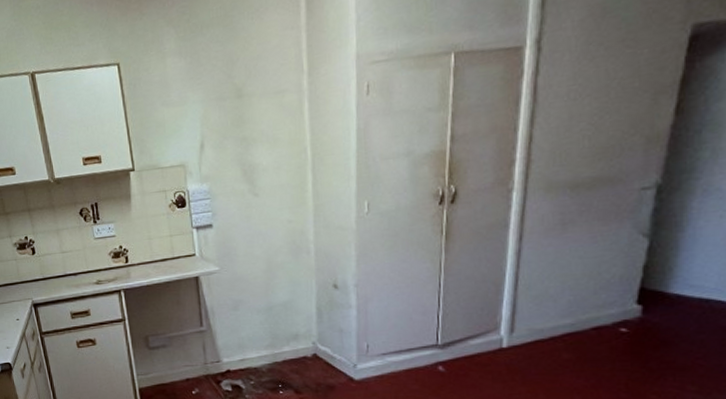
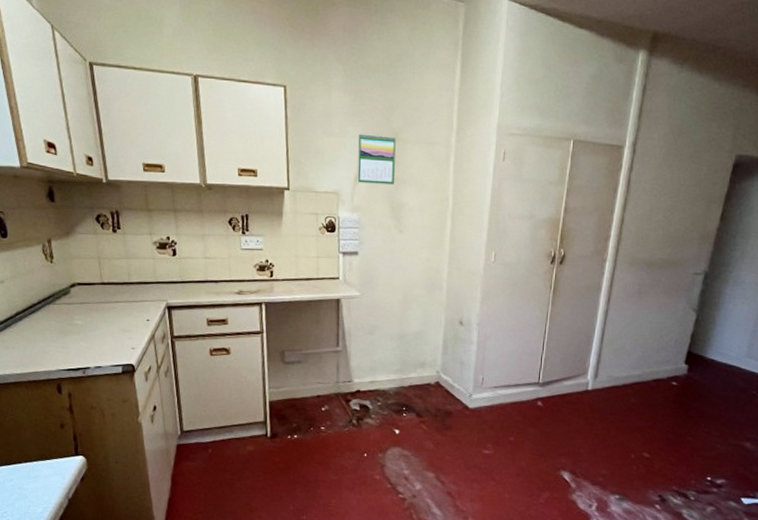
calendar: none [199,92,243,151] -> present [357,133,396,184]

